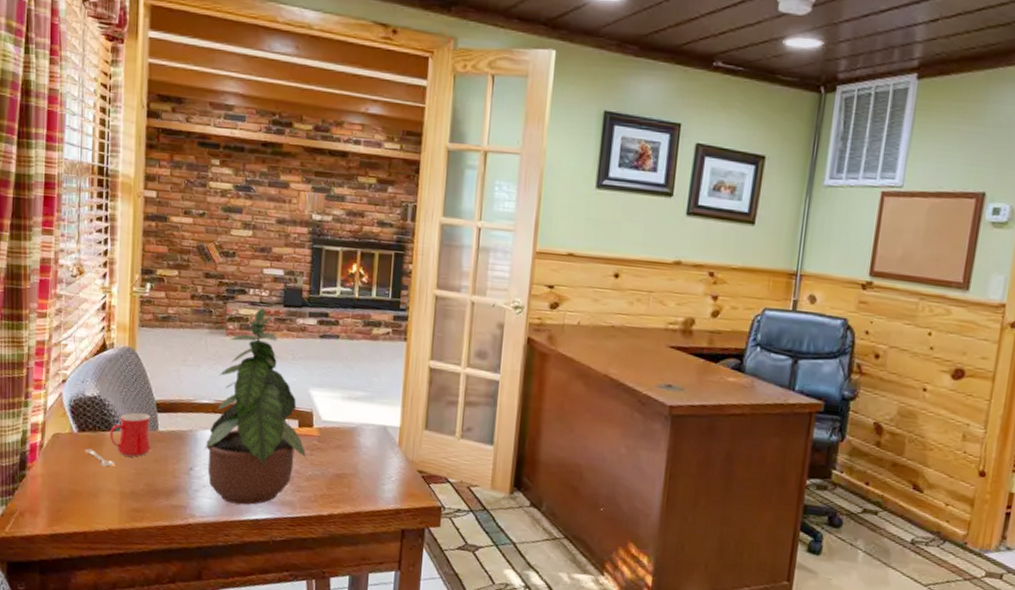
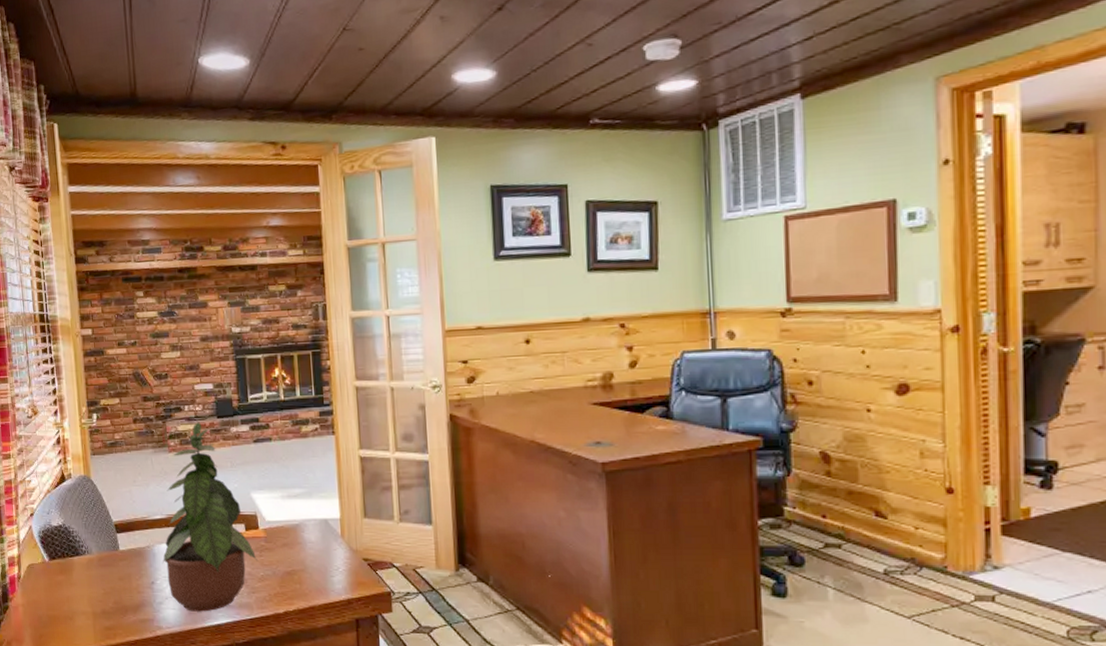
mug: present [84,412,151,467] -> none [56,536,115,590]

